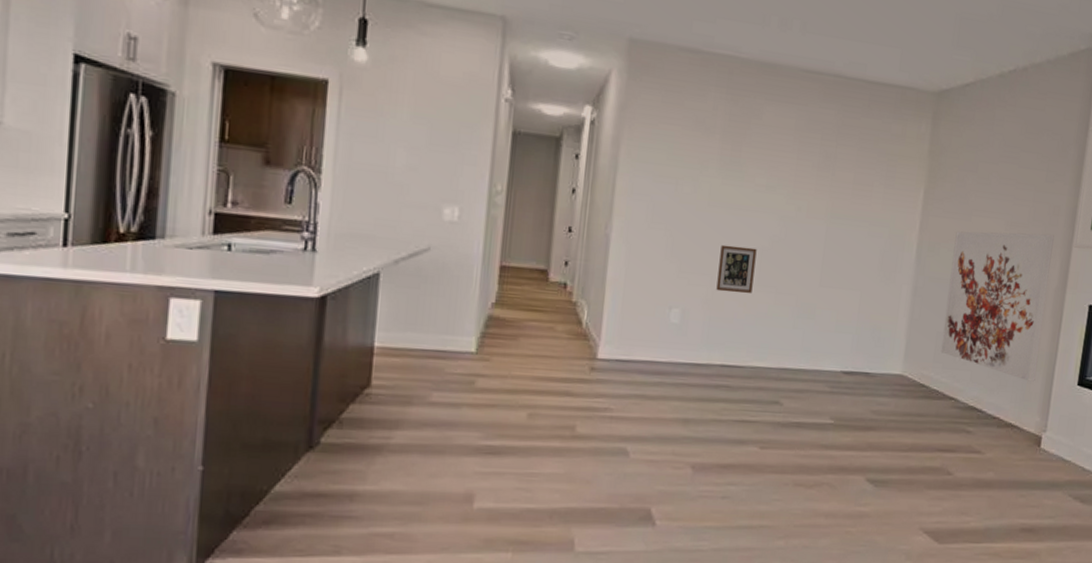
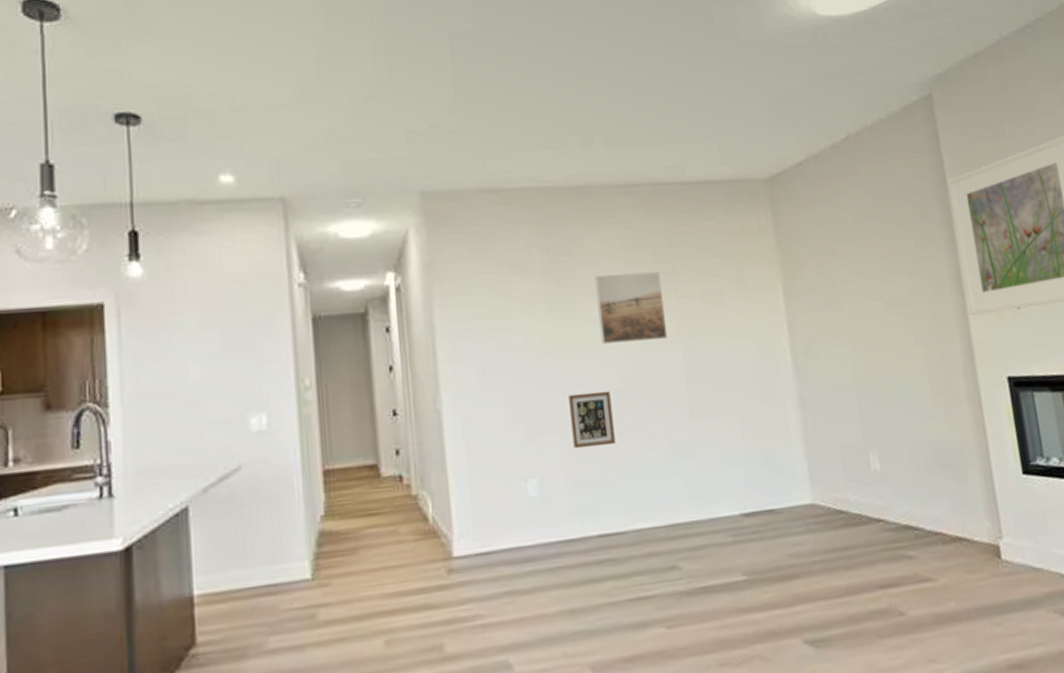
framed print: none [759,147,823,215] -> present [595,272,667,345]
wall art: present [940,231,1054,382] -> none [831,305,971,482]

